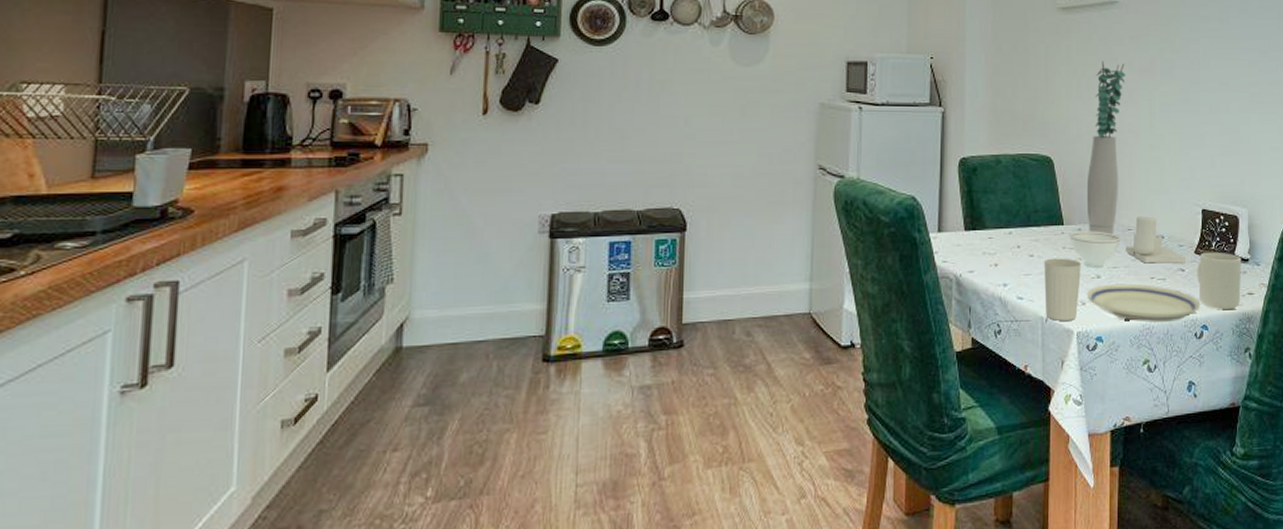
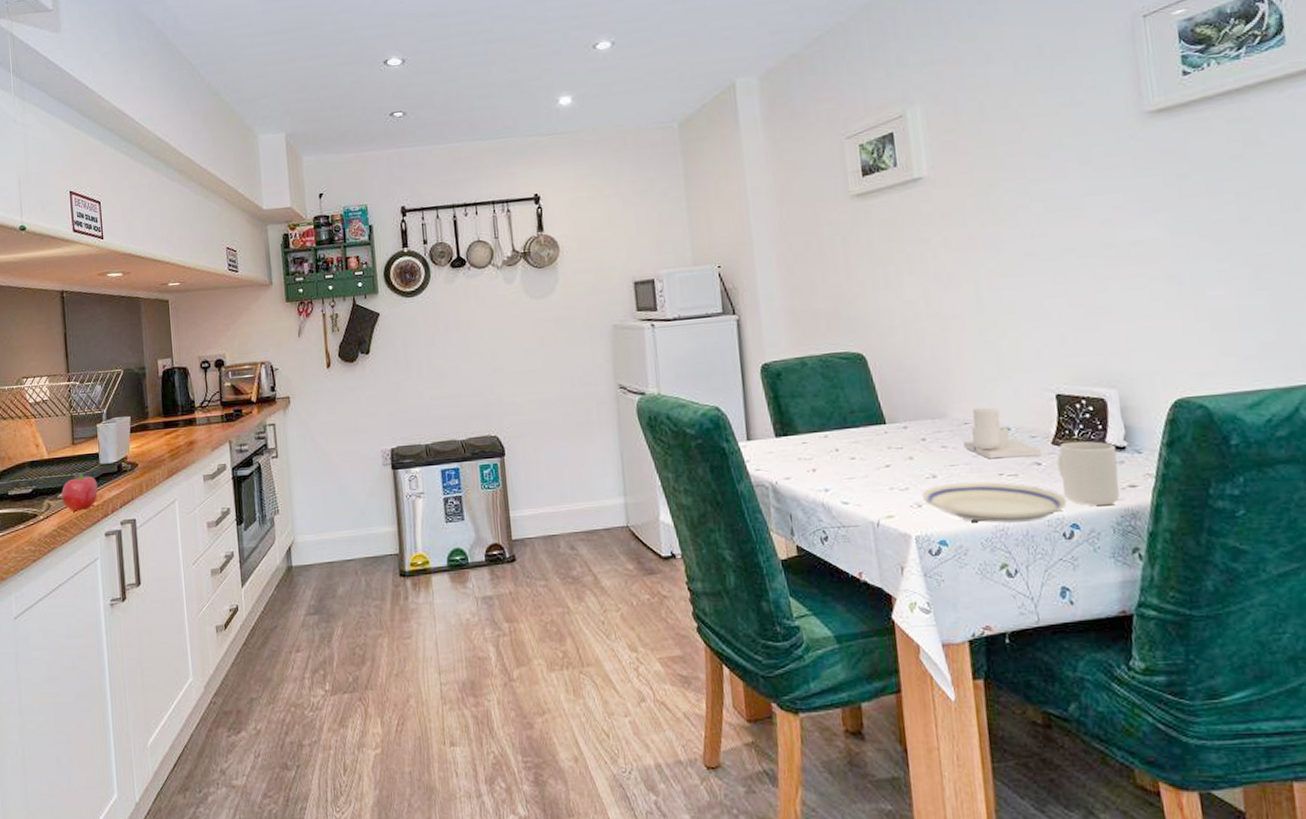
fruit: none [62,217,125,267] -> present [61,474,98,512]
cup: present [1044,258,1082,322] -> none [868,458,914,526]
bowl: present [1069,231,1121,267] -> none [893,427,956,467]
vase: present [1086,61,1126,235] -> none [905,244,949,431]

